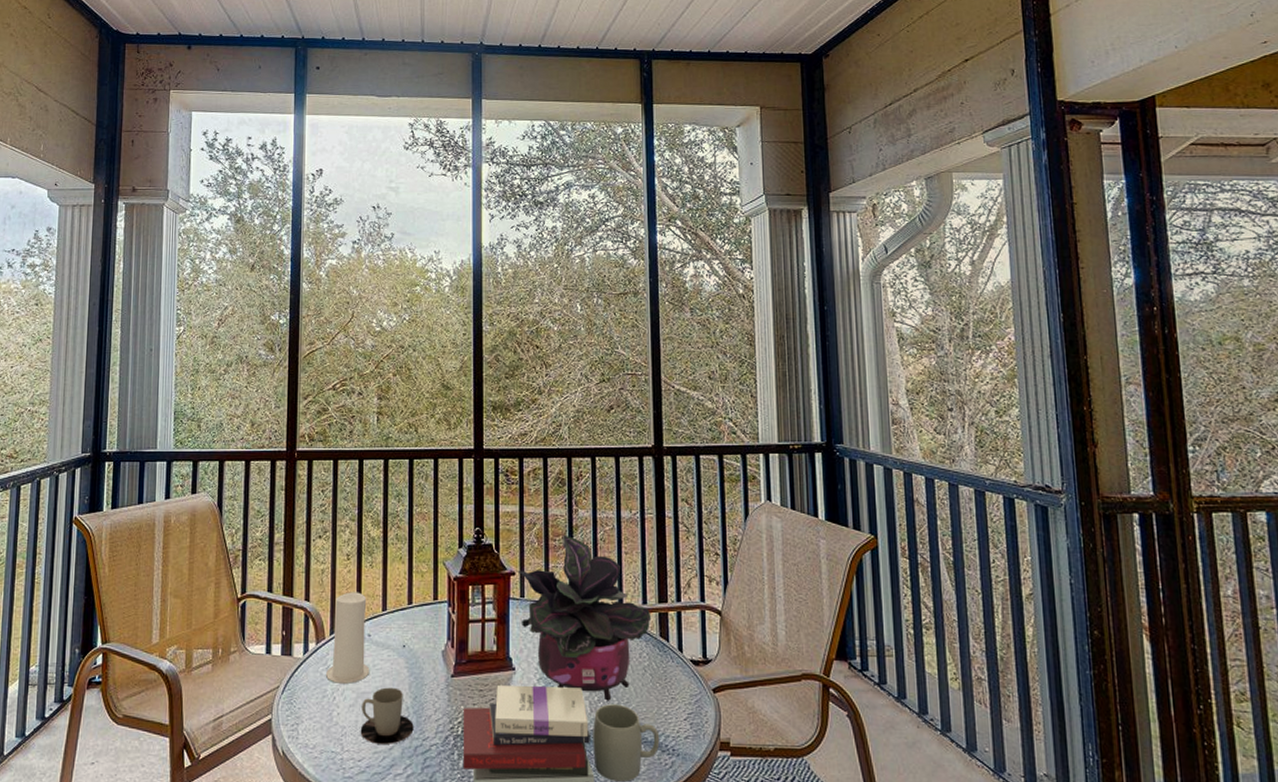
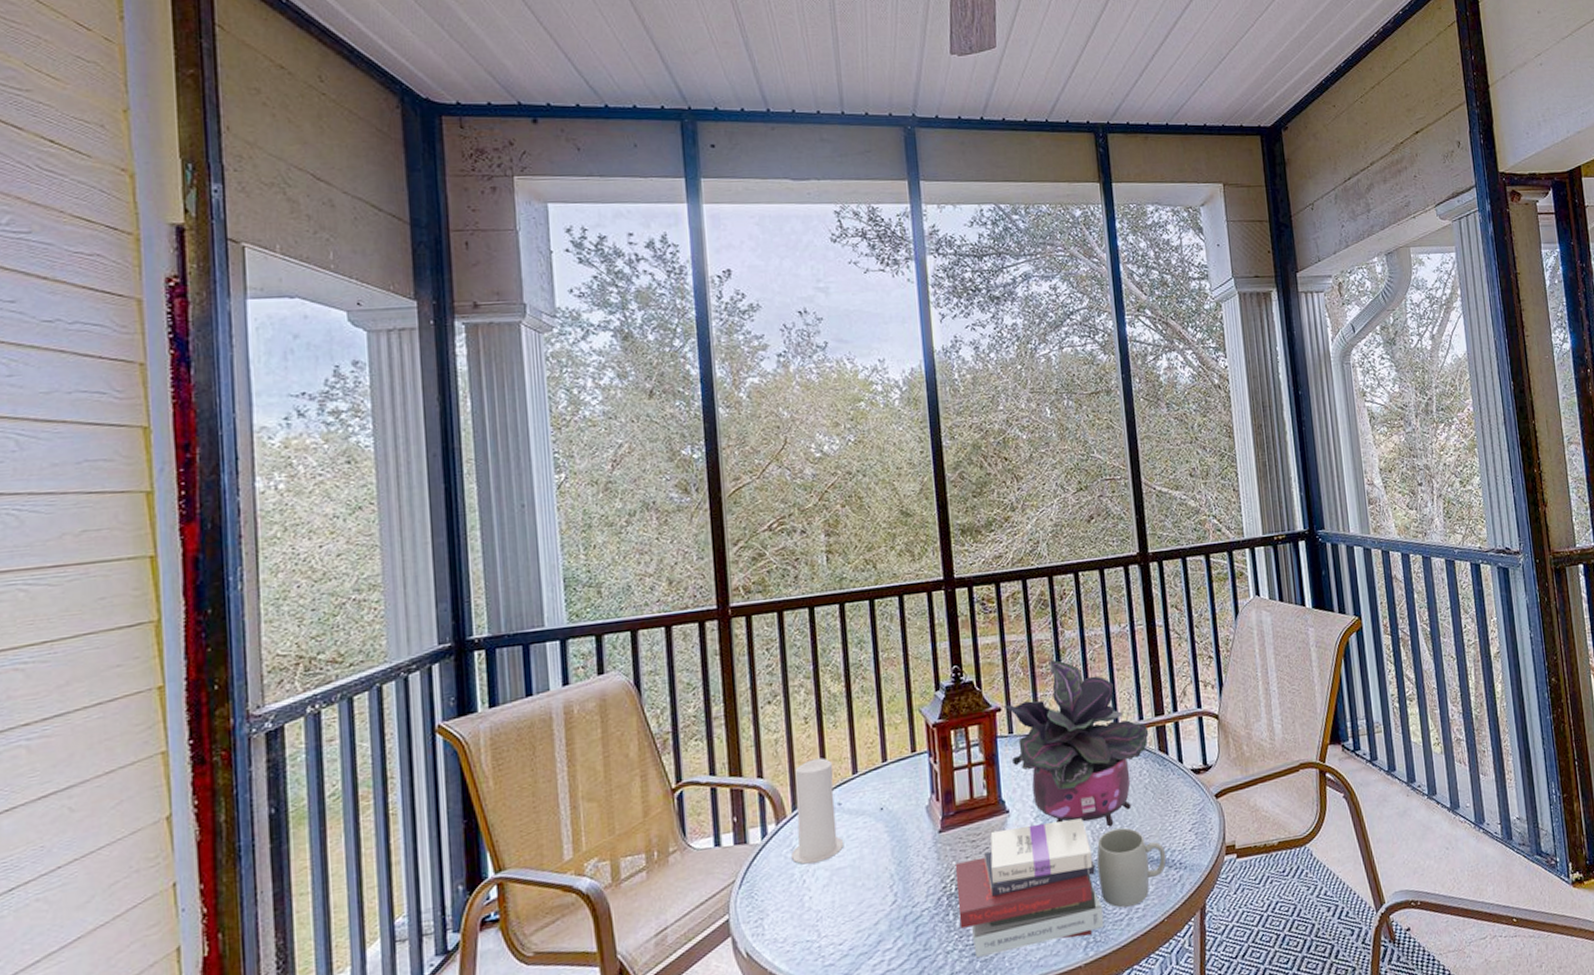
cup: present [360,687,414,744] -> none [837,856,901,923]

